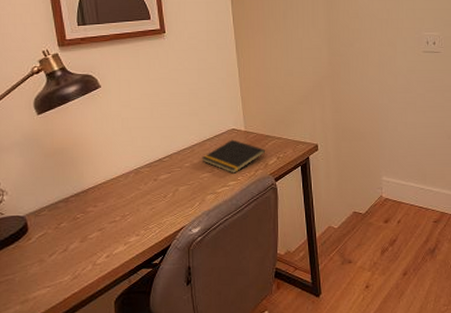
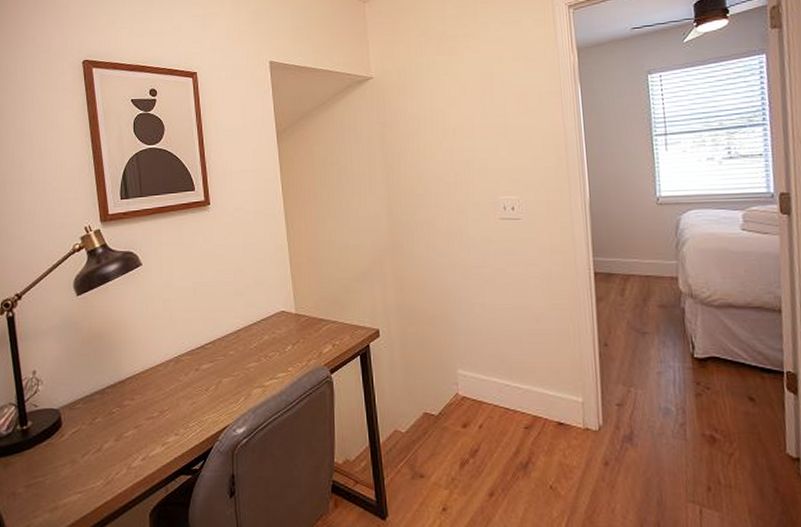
notepad: present [201,139,265,174] -> none [246,323,318,363]

